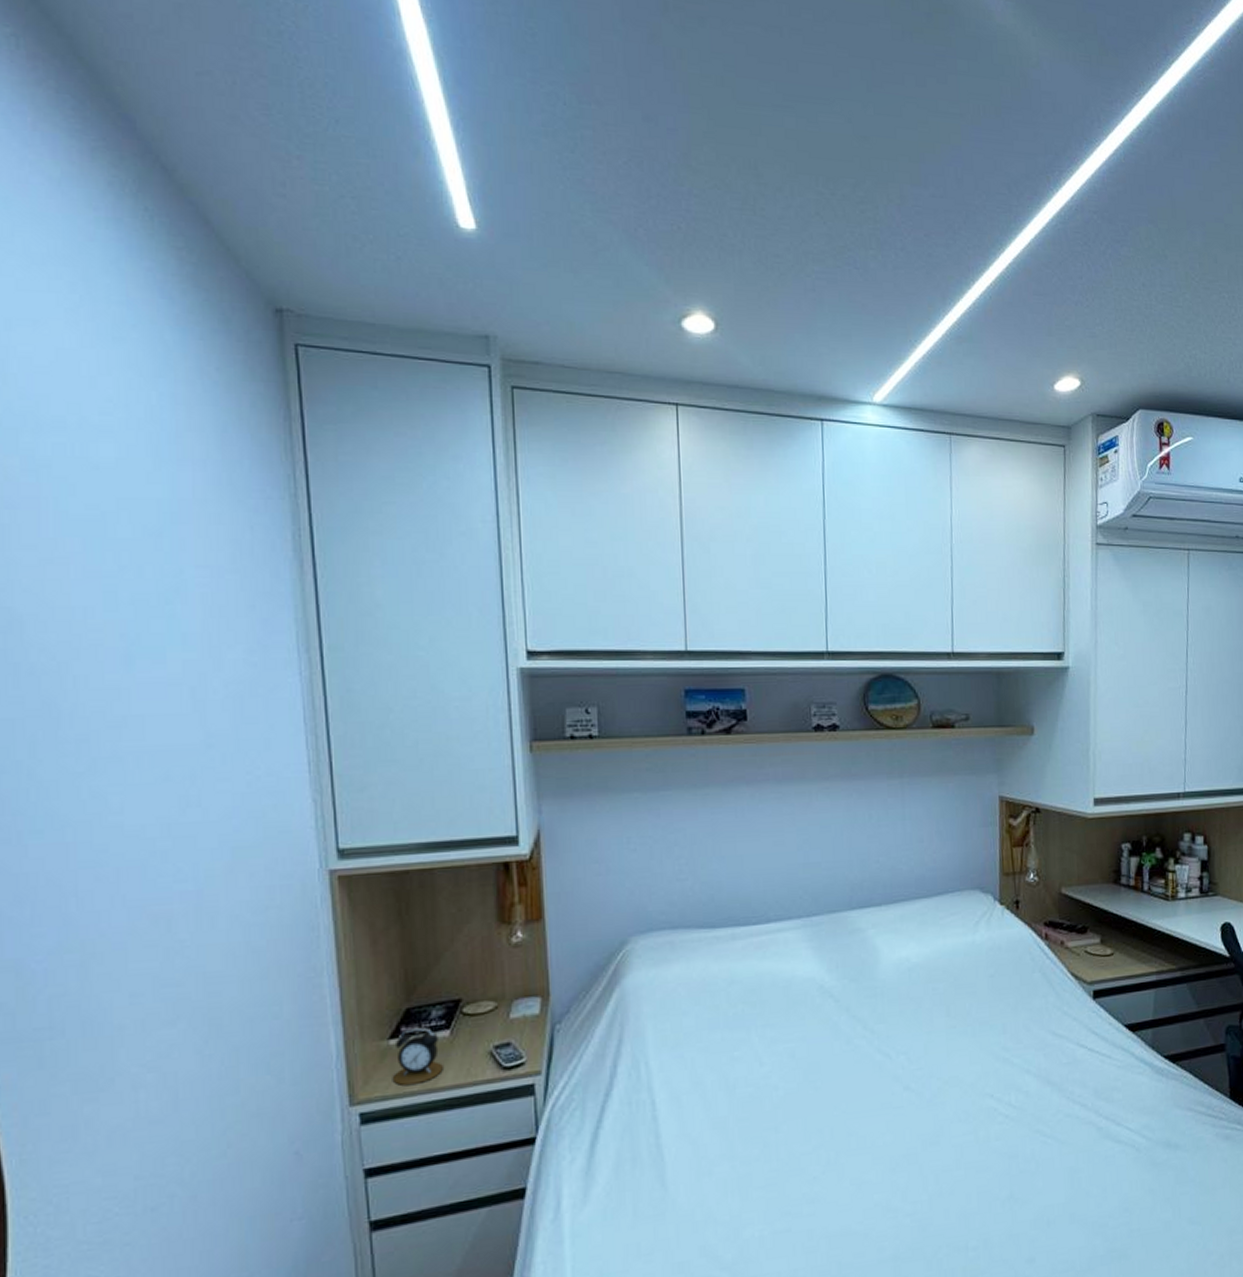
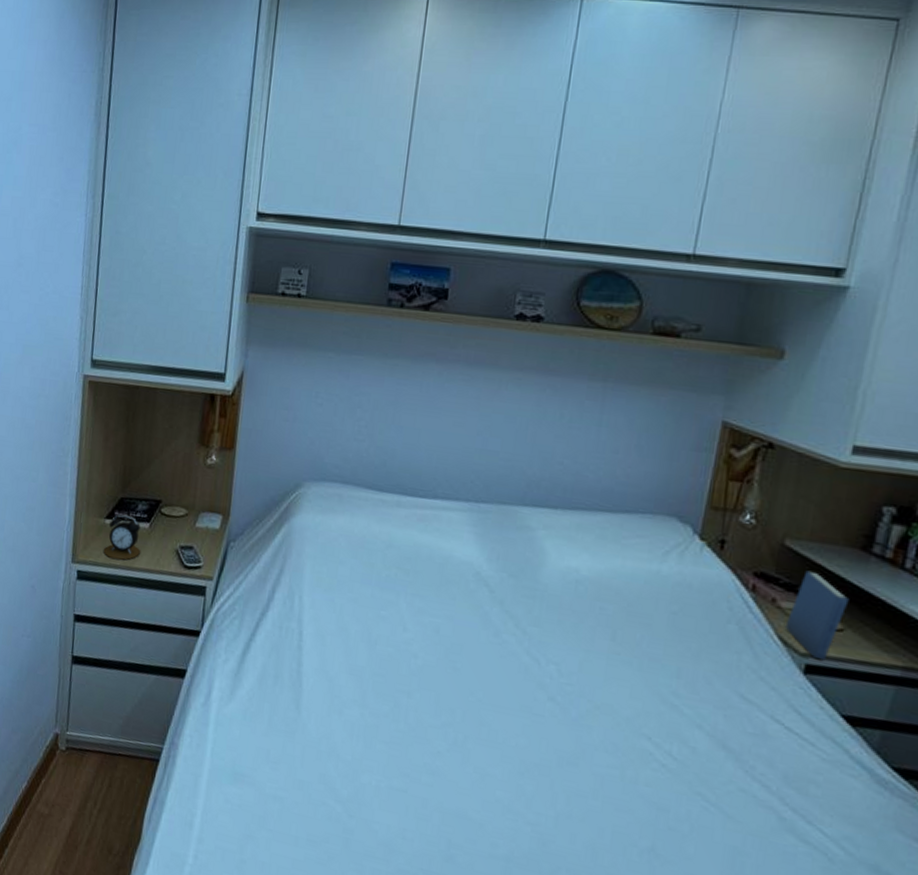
book: none [1073,910,1113,984] -> present [784,570,850,661]

